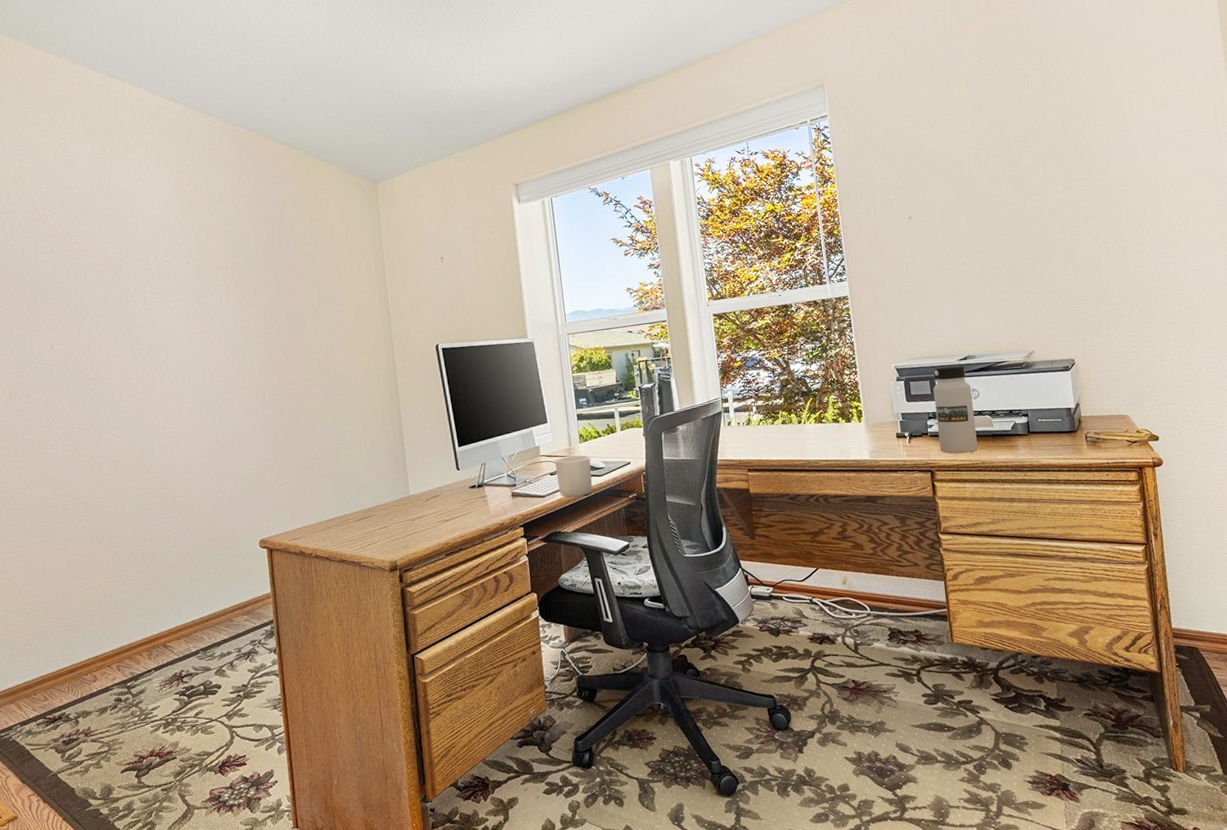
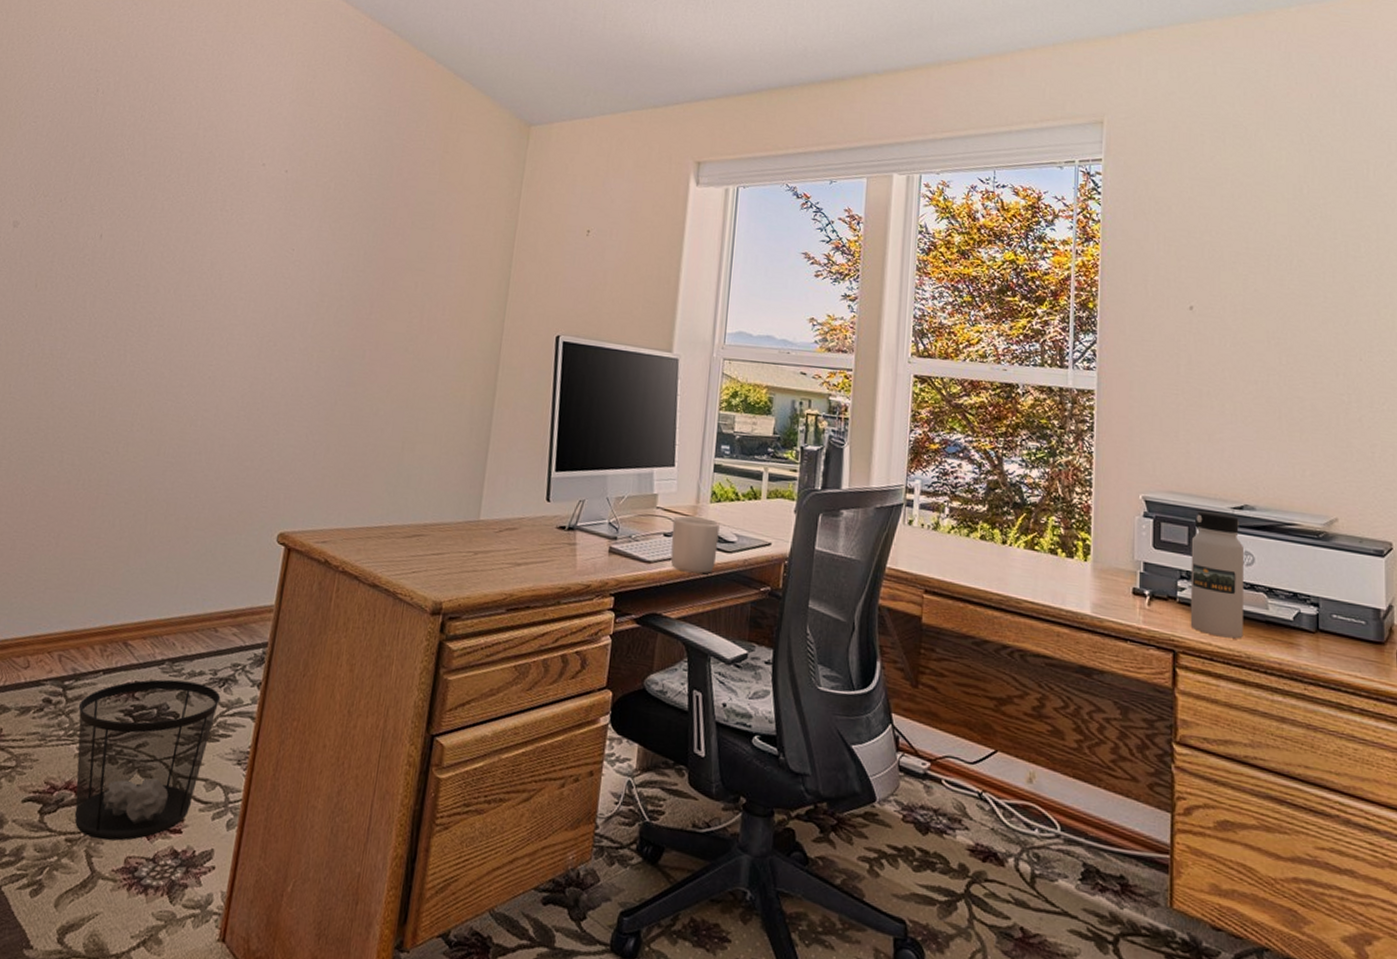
waste bin: none [143,660,249,784] -> present [74,679,221,841]

